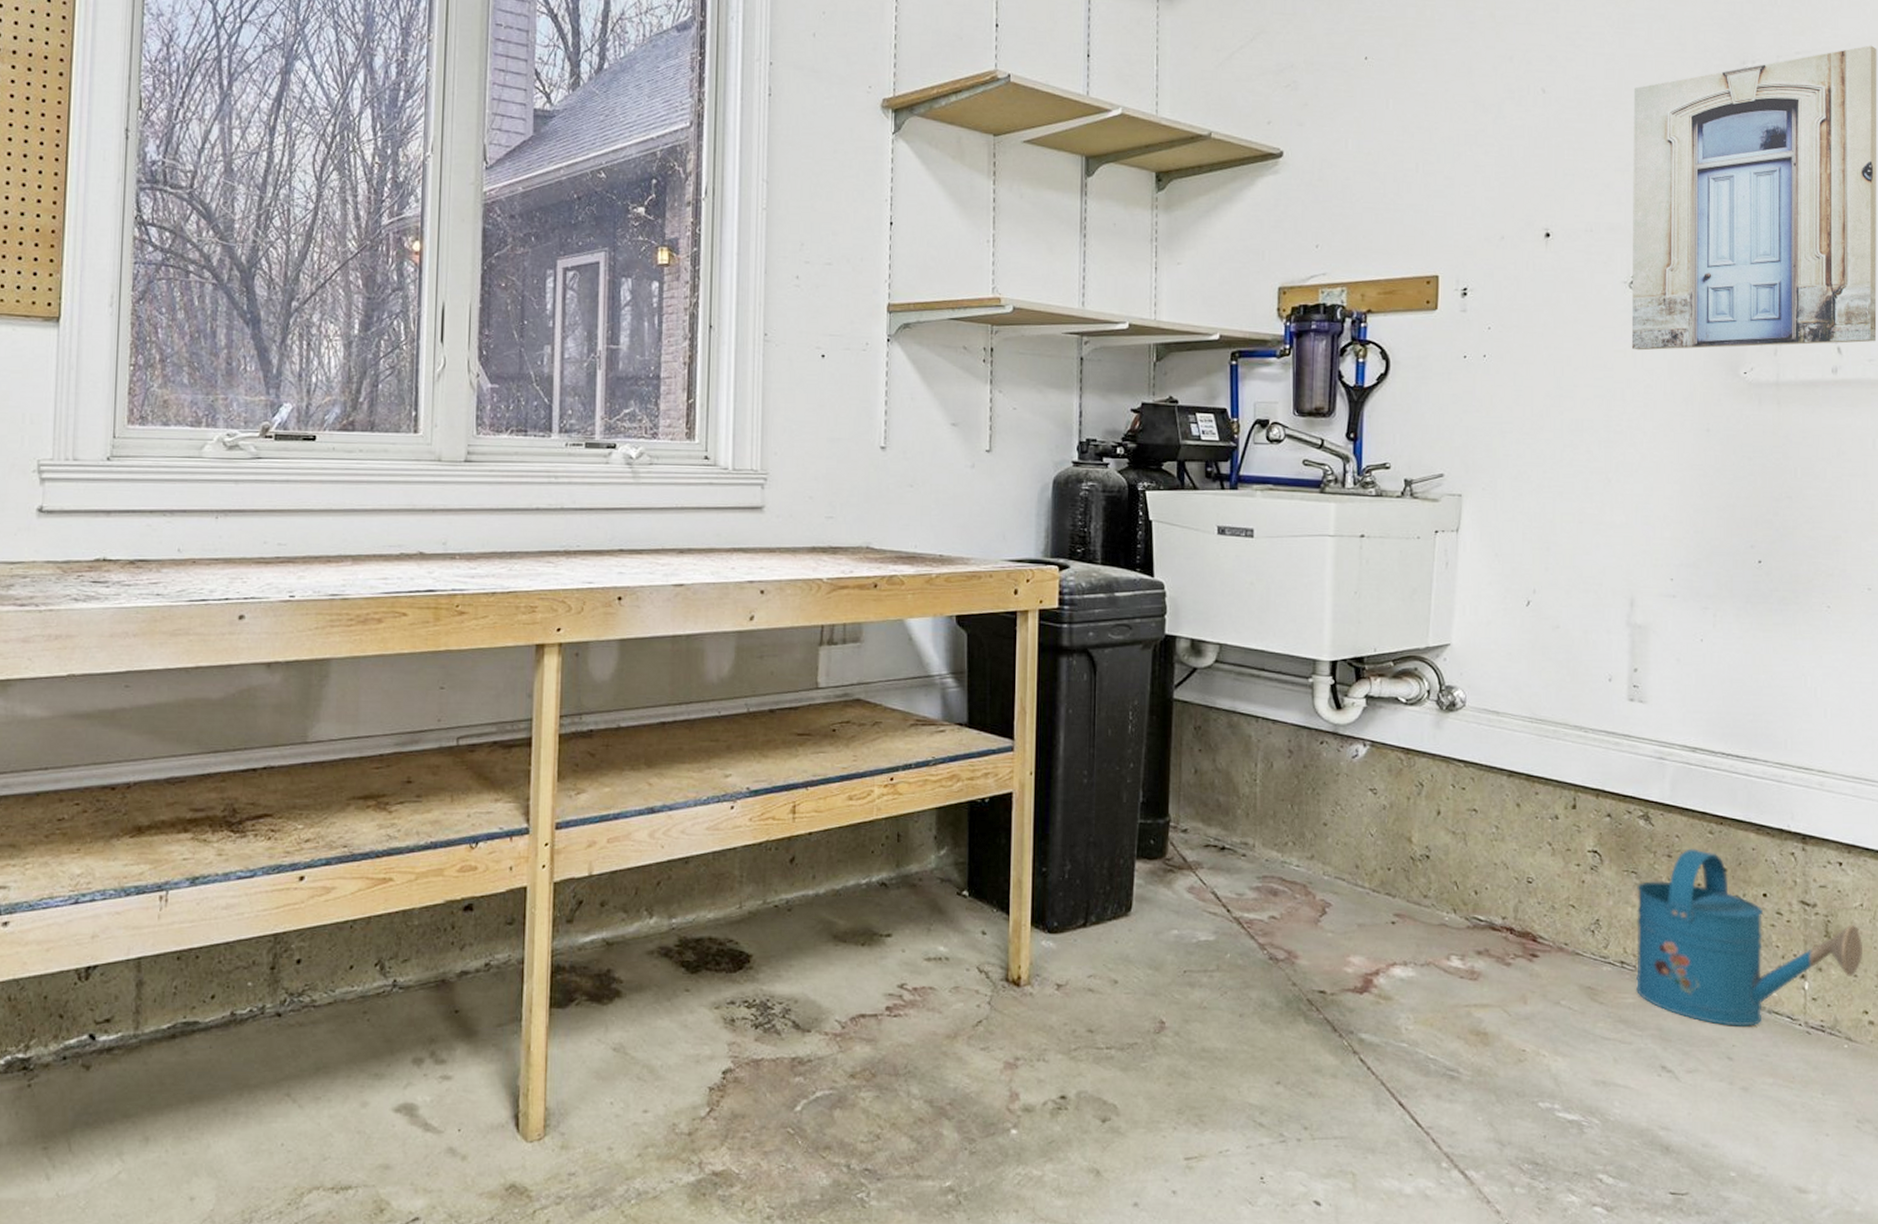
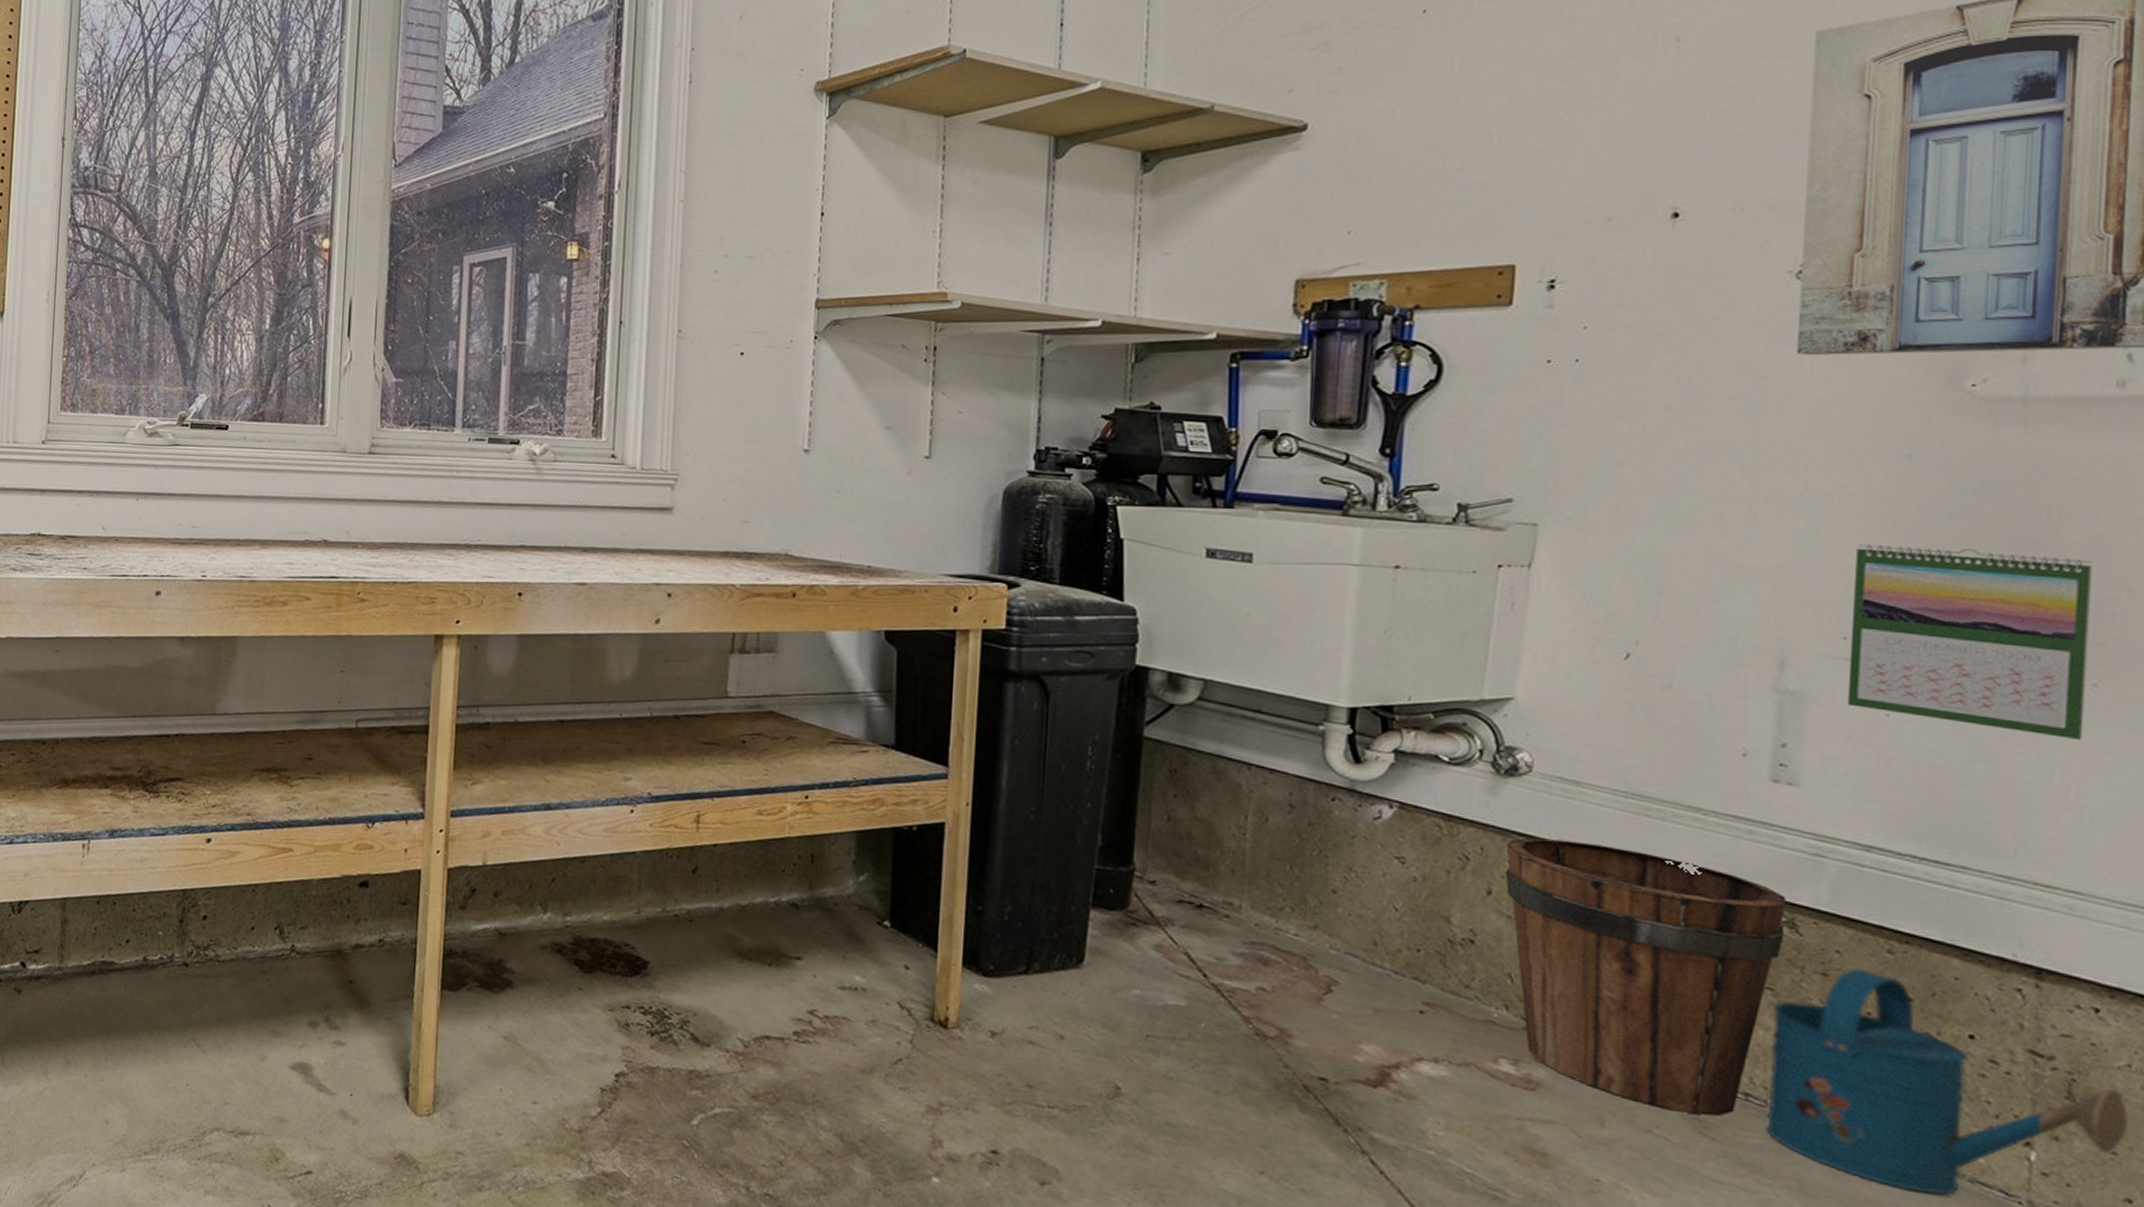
bucket: none [1449,762,1642,984] -> present [1504,837,1786,1116]
calendar: none [1675,502,1823,652] -> present [1847,543,2092,741]

